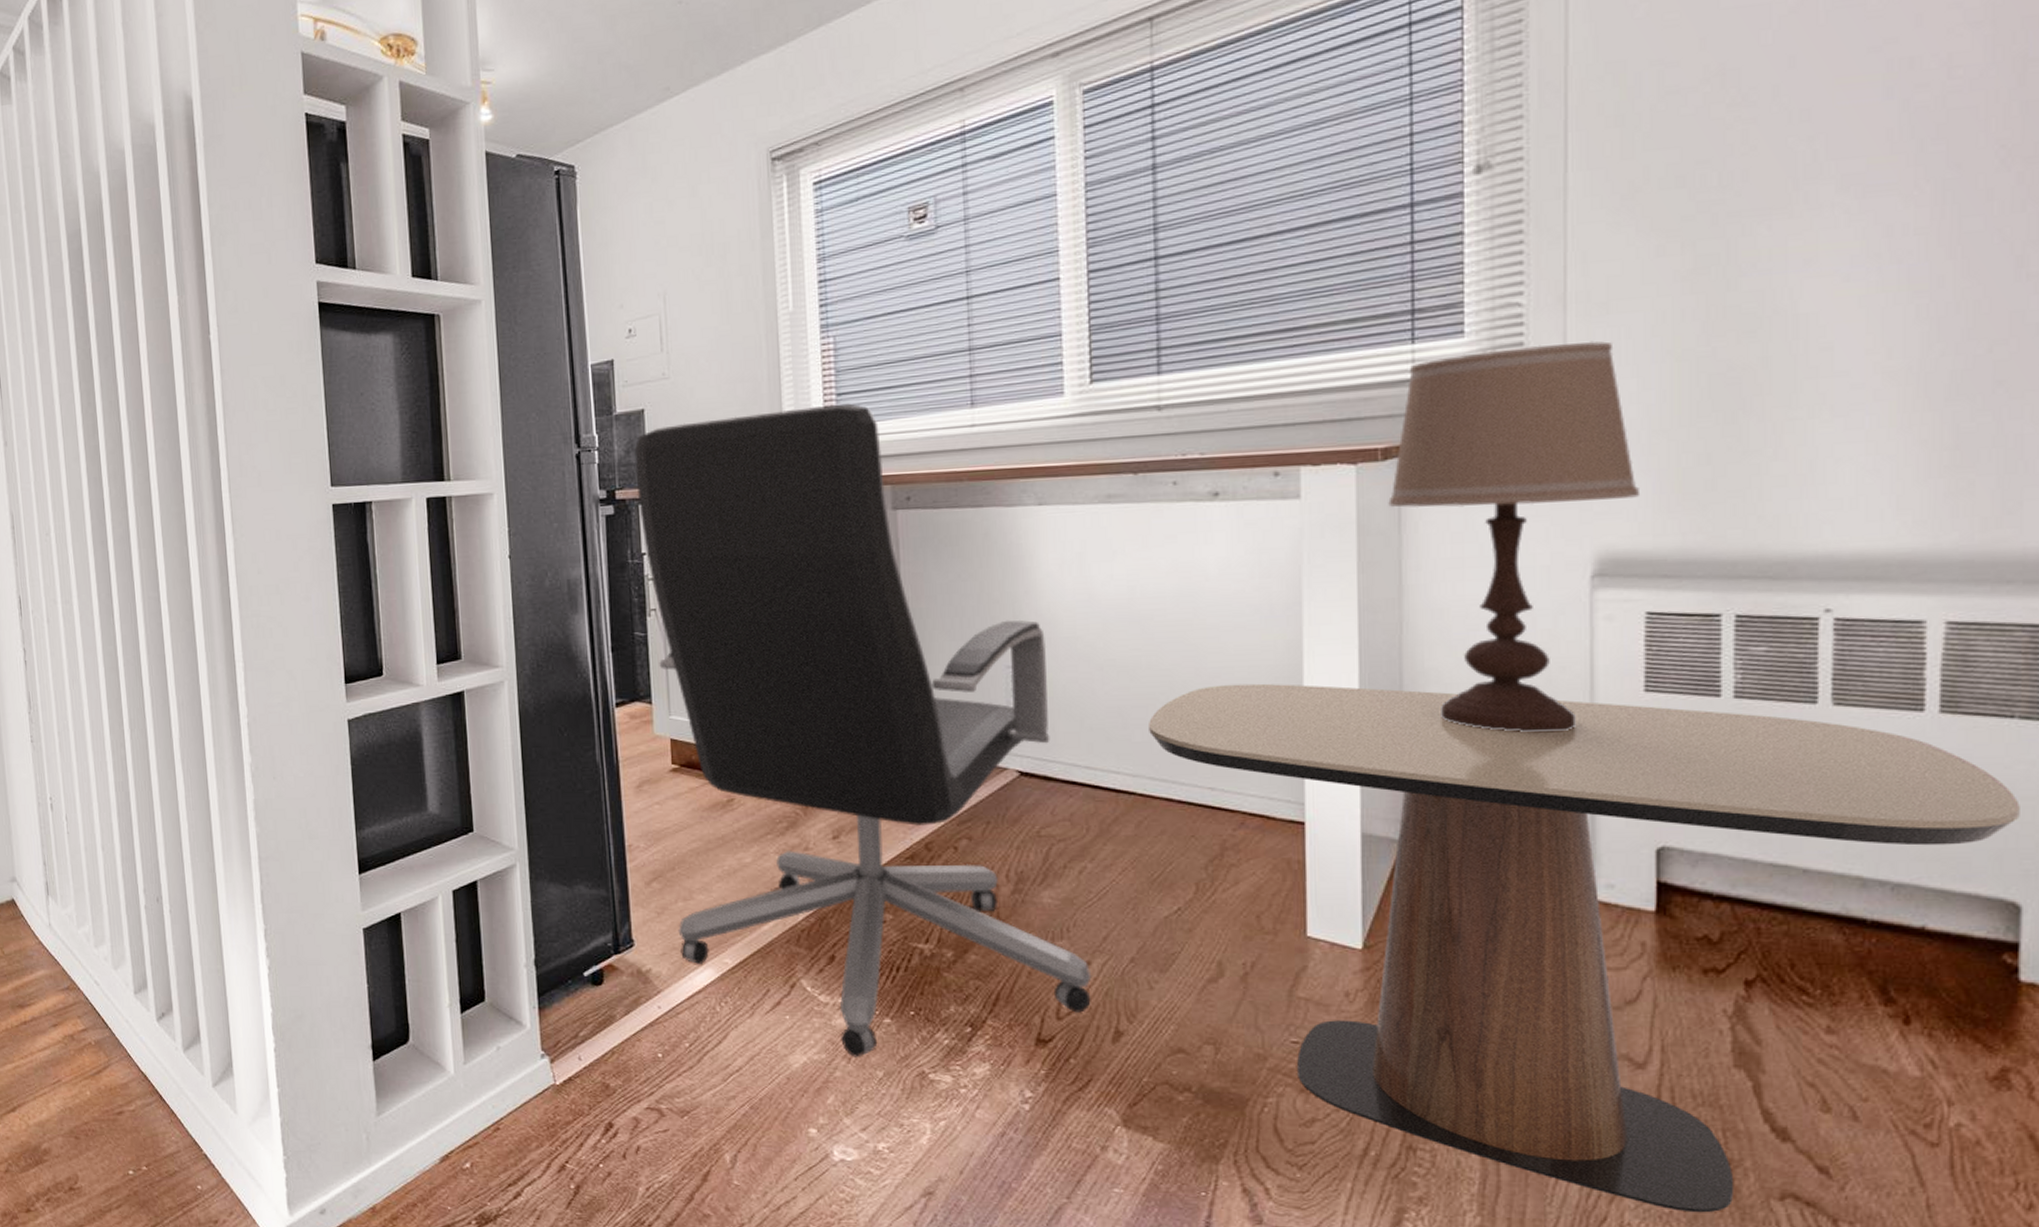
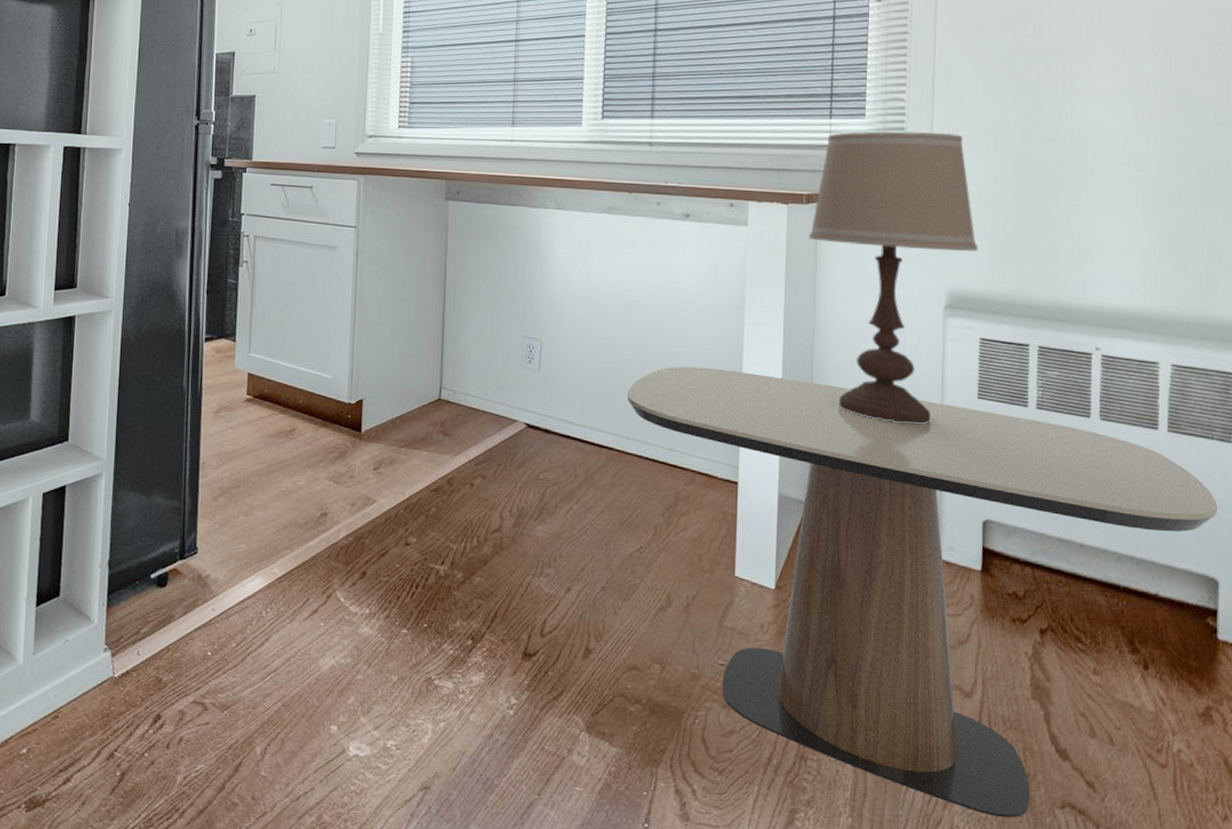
office chair: present [634,403,1092,1057] -> none [237,109,571,663]

